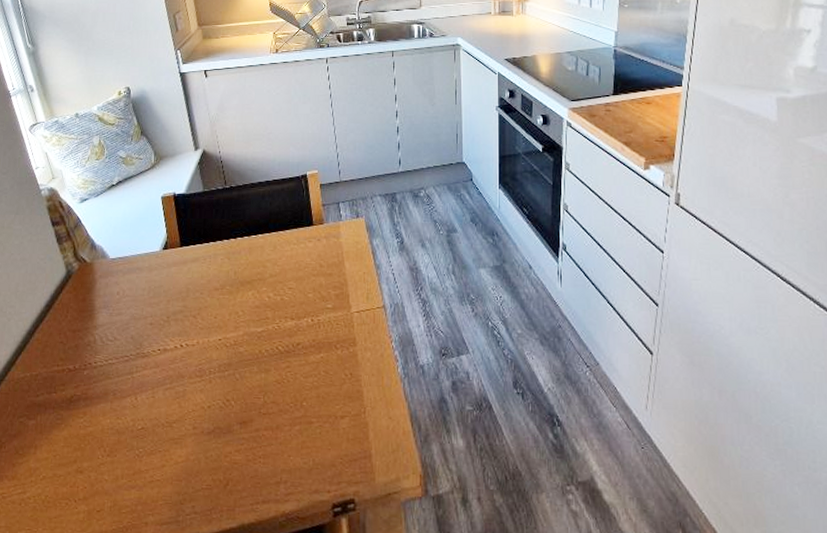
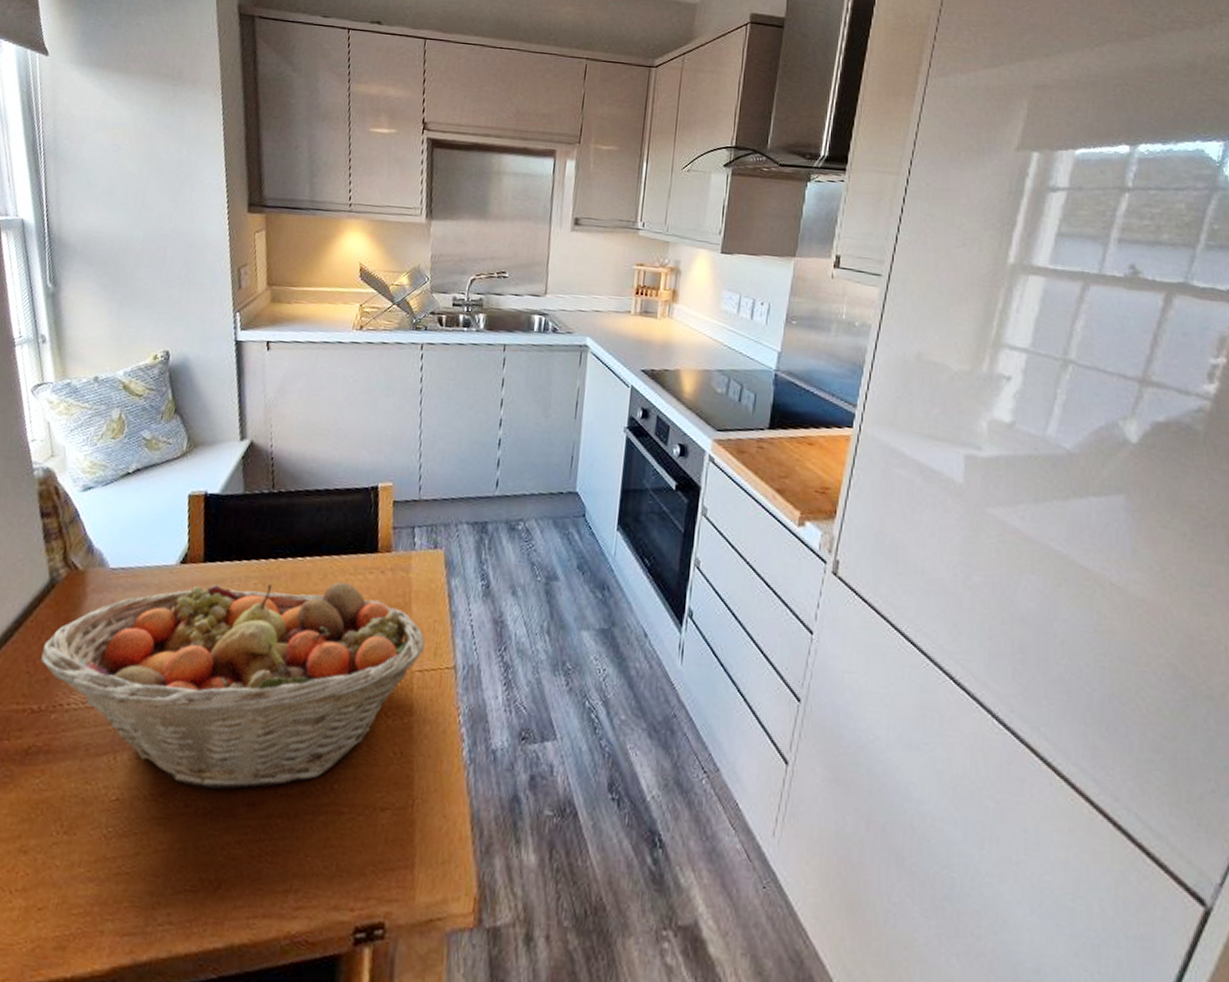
fruit basket: none [70,250,359,415] -> present [40,581,425,790]

